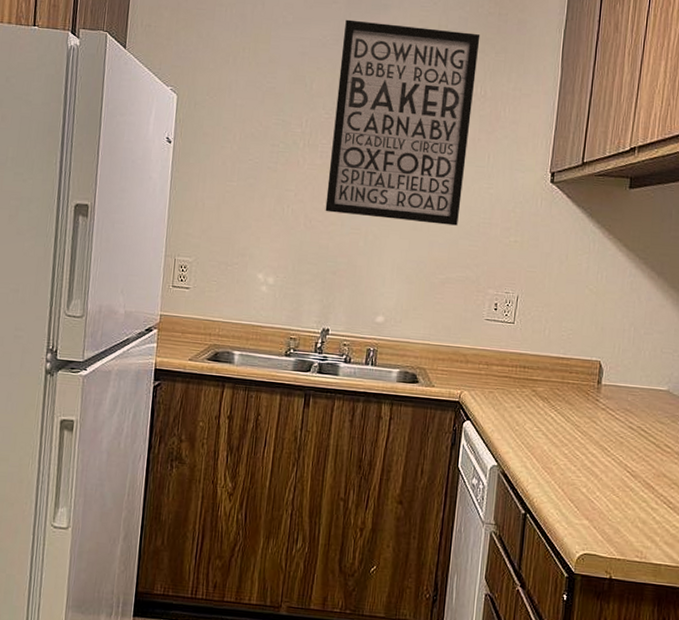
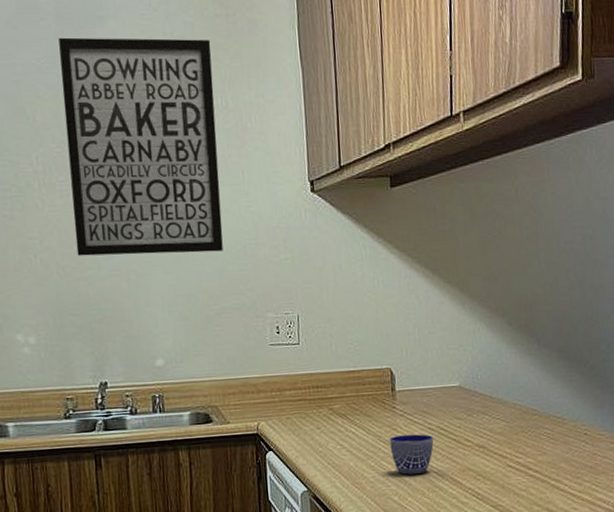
cup: none [586,428,632,471] -> present [389,434,434,475]

